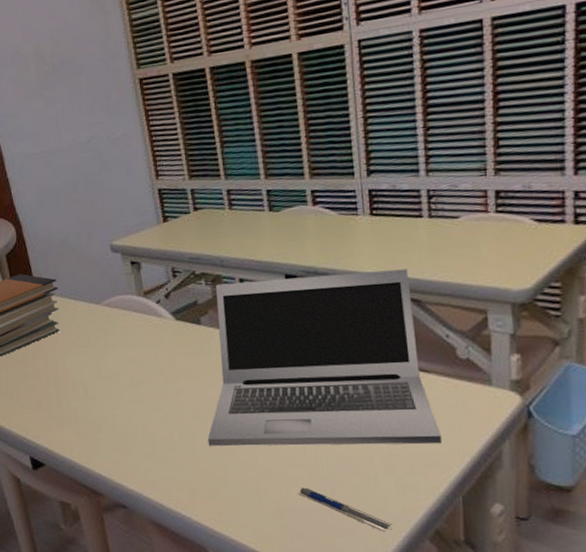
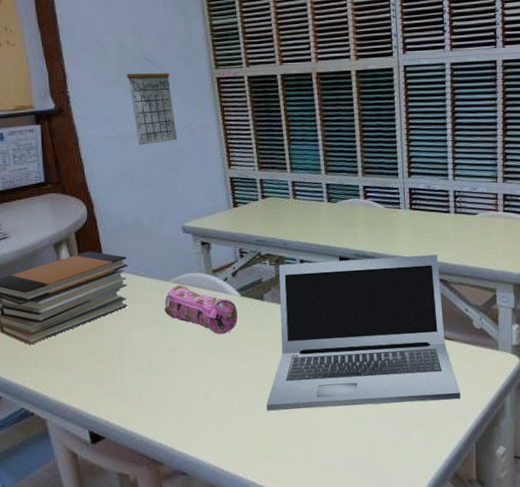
calendar: none [47,64,101,161] -> present [127,57,178,146]
pencil case: none [96,308,173,362] -> present [164,285,238,335]
pen: present [298,487,393,533] -> none [344,443,421,478]

